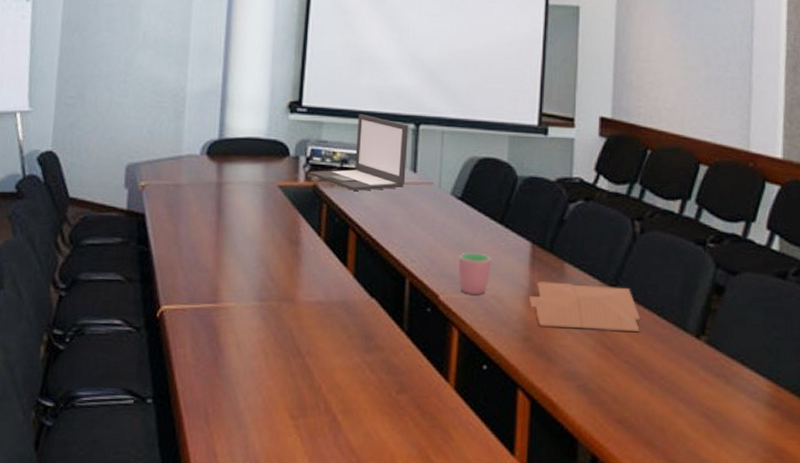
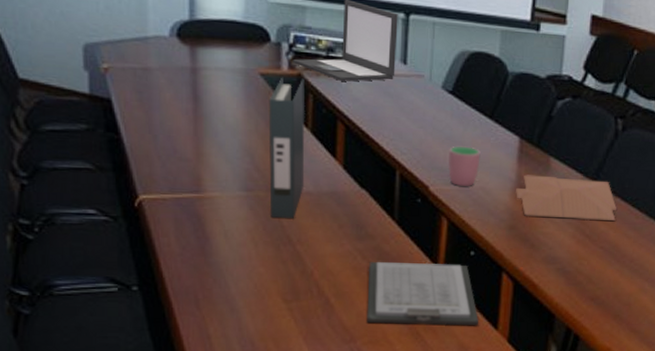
binder: none [281,188,319,329] -> present [268,77,305,218]
clipboard: none [374,375,494,449] -> present [367,261,480,326]

